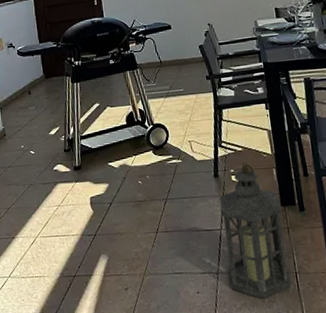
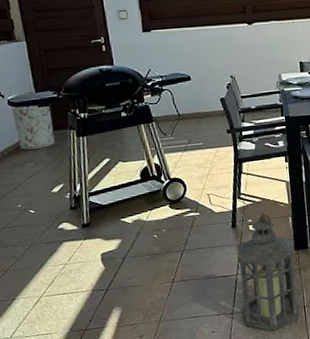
trash can: none [20,43,54,95] -> present [11,92,56,150]

